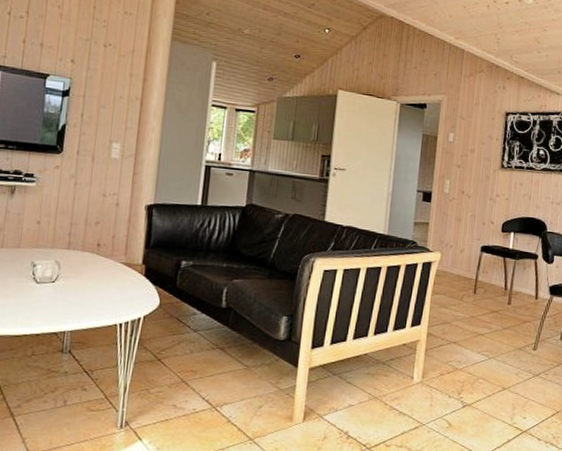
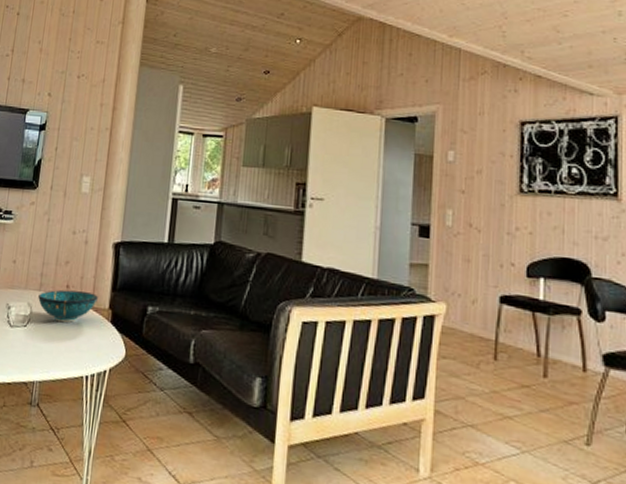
decorative bowl: none [67,248,131,278] -> present [38,289,98,323]

